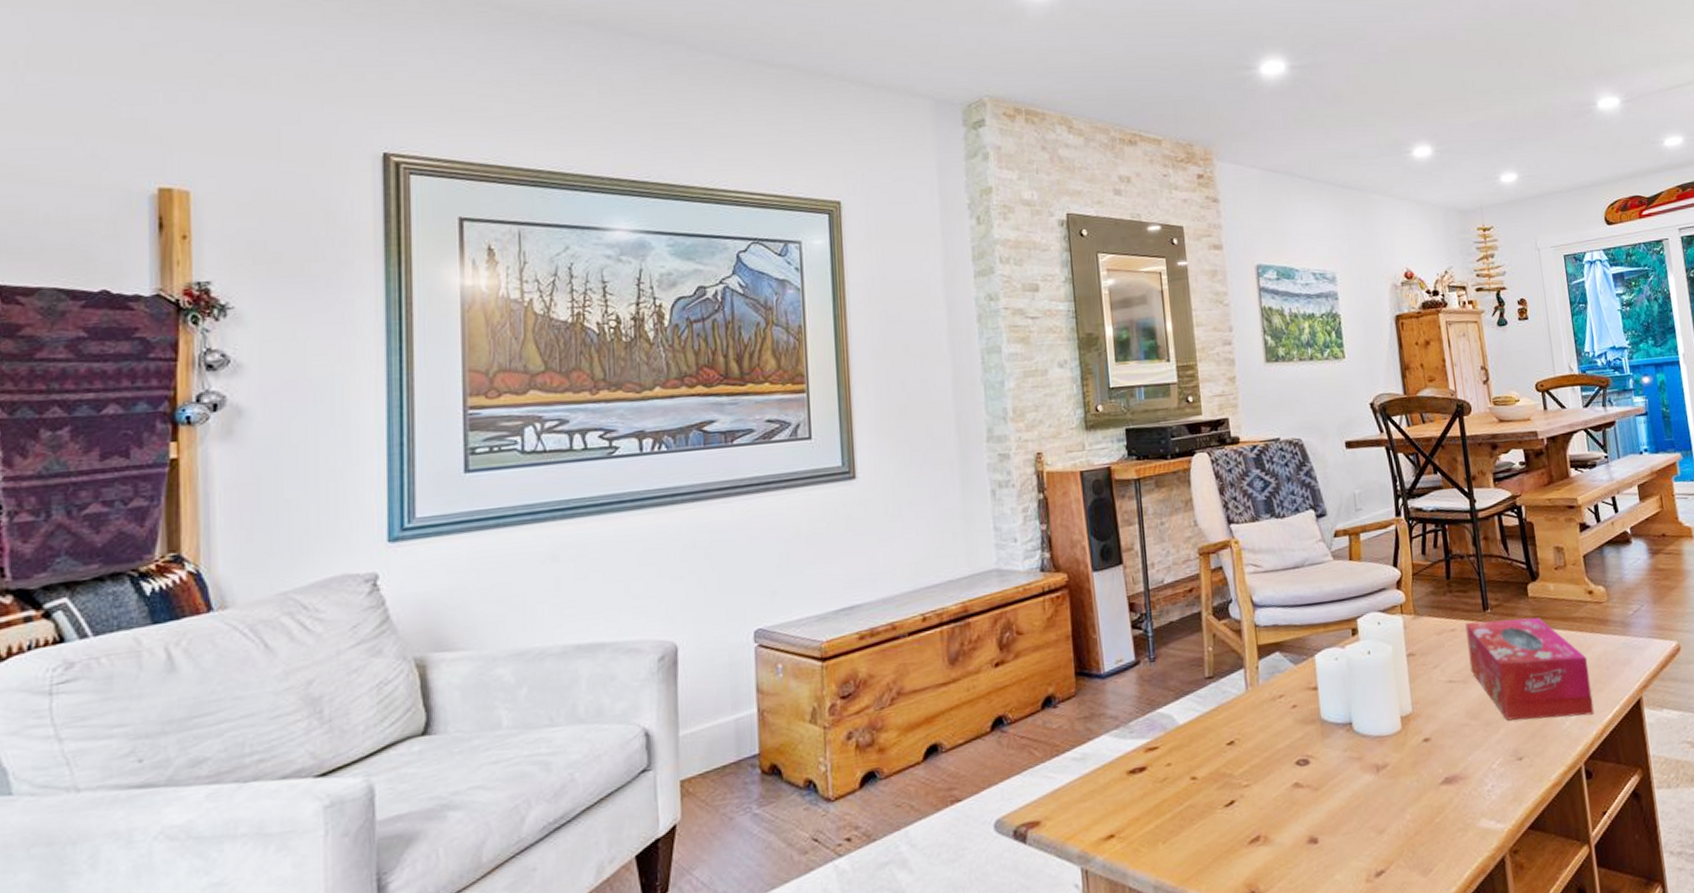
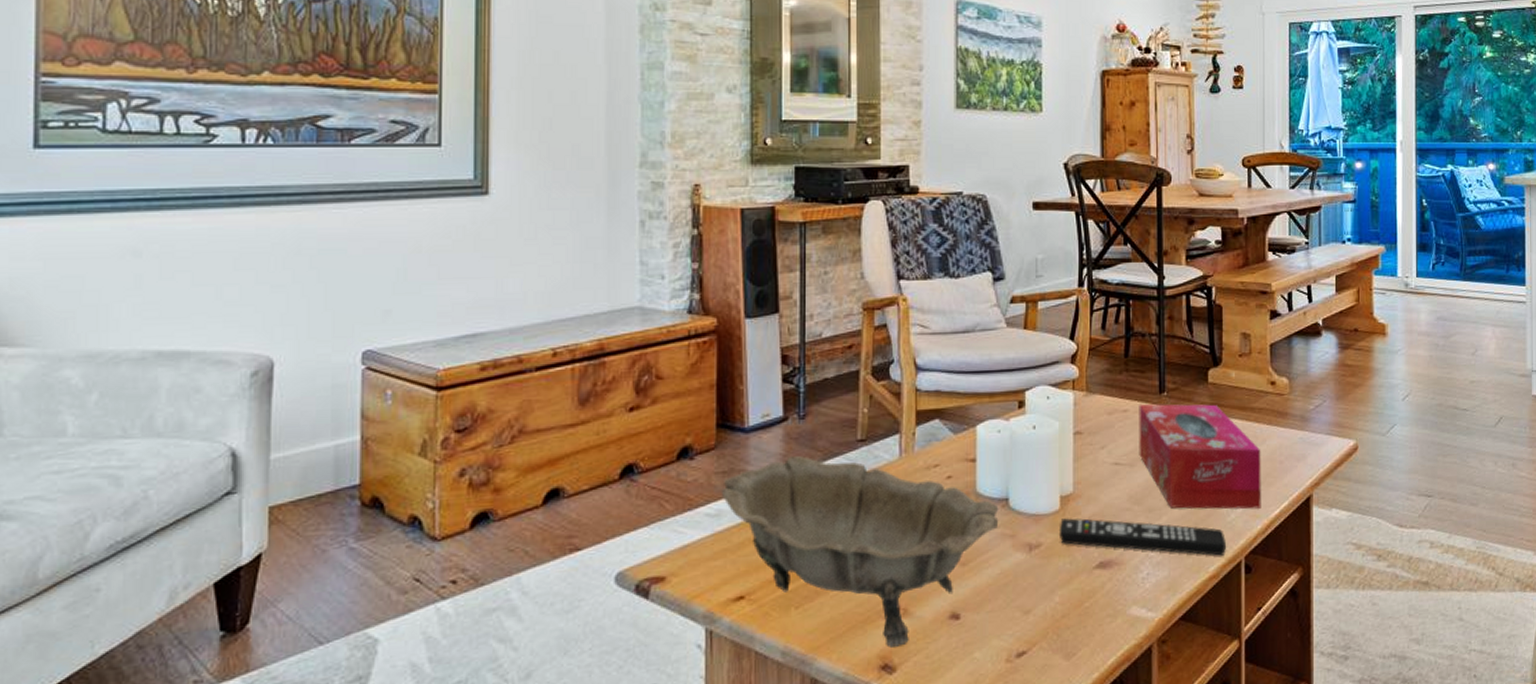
decorative bowl: none [1084,696,1346,875] -> present [721,455,999,648]
remote control: none [1402,736,1565,764] -> present [1058,518,1226,556]

